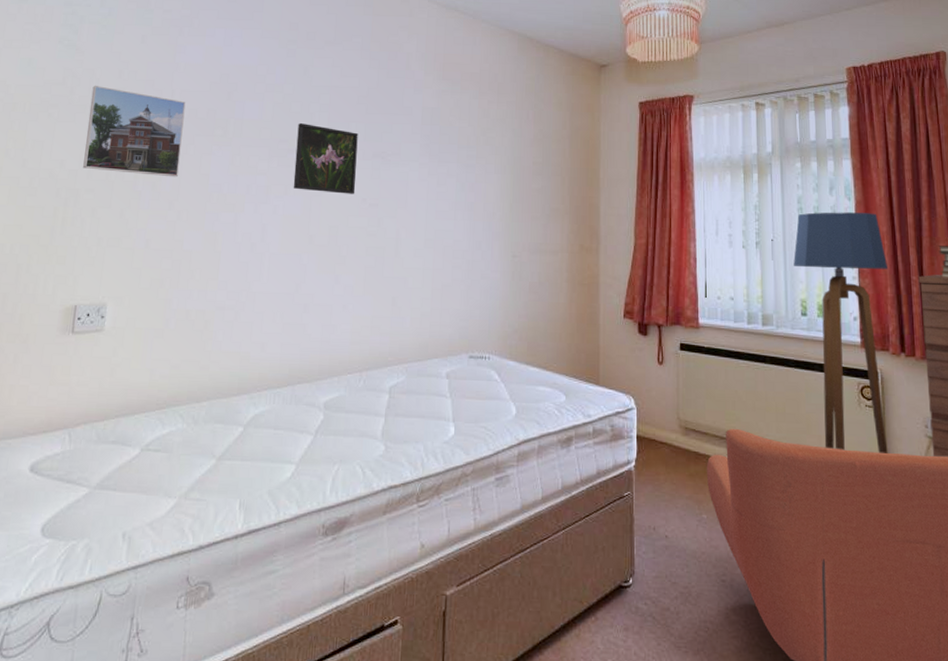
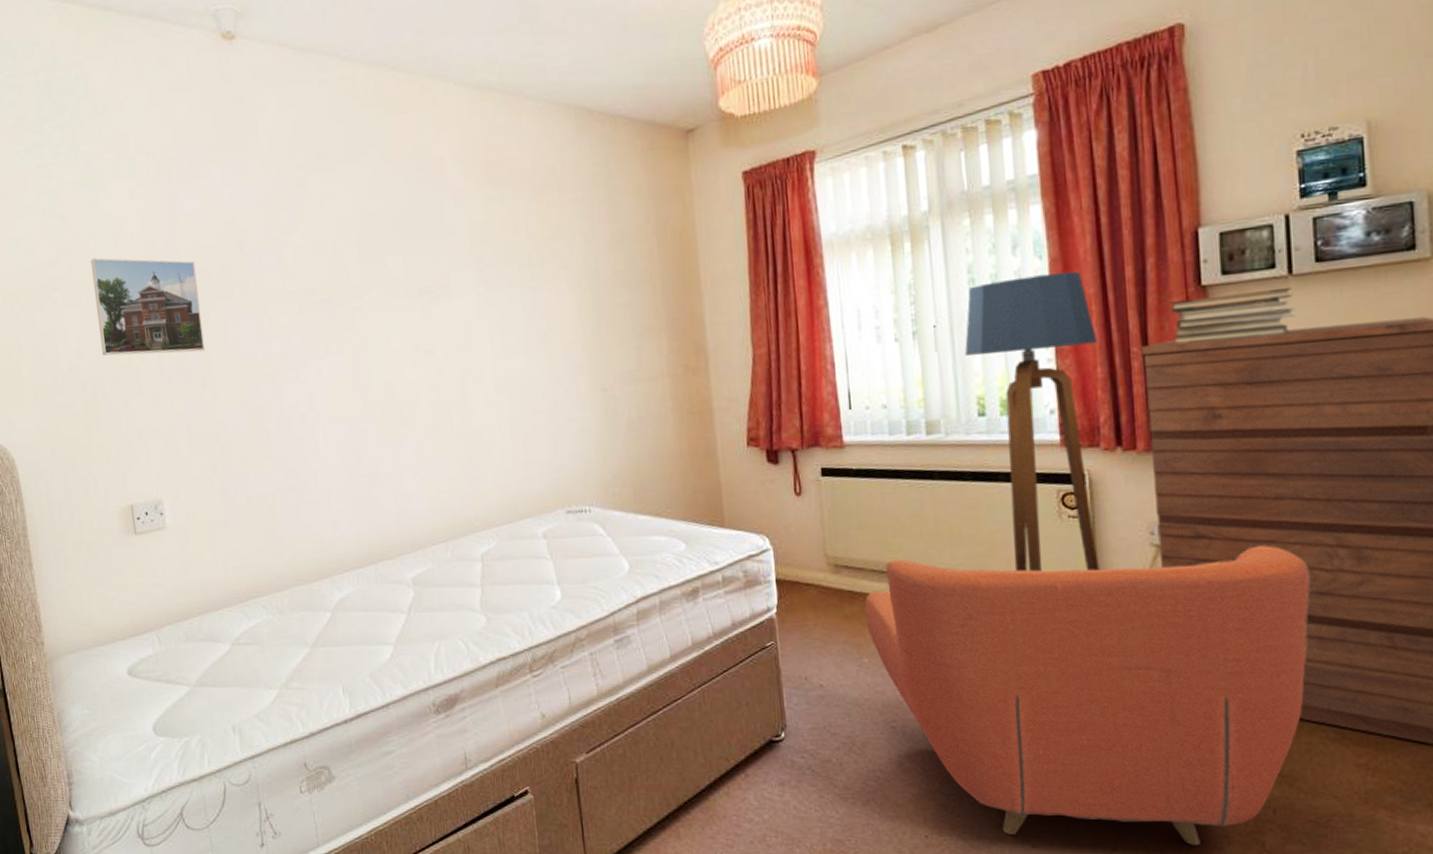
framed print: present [293,122,358,194] -> none [325,265,406,346]

